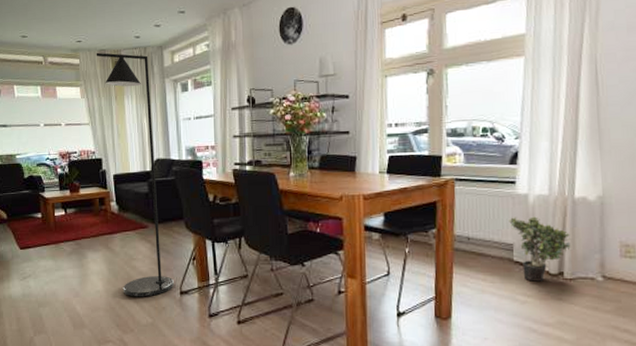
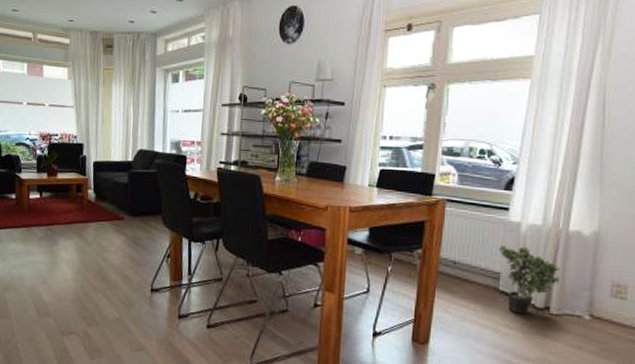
floor lamp: present [96,52,174,297] -> none [87,33,145,291]

